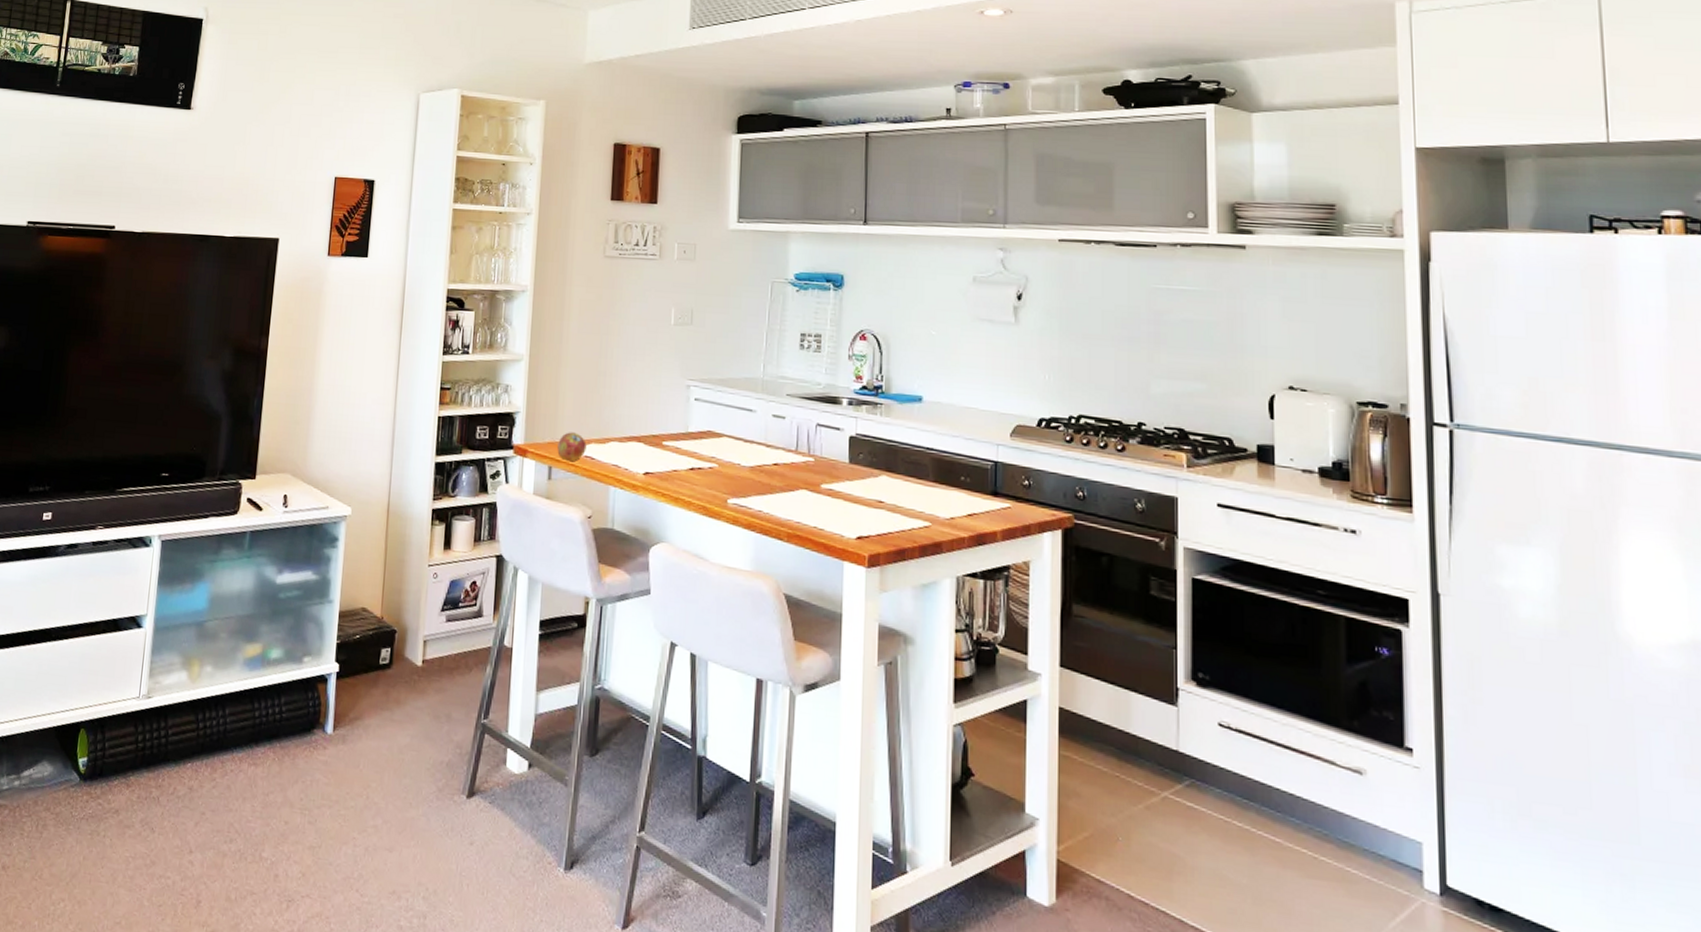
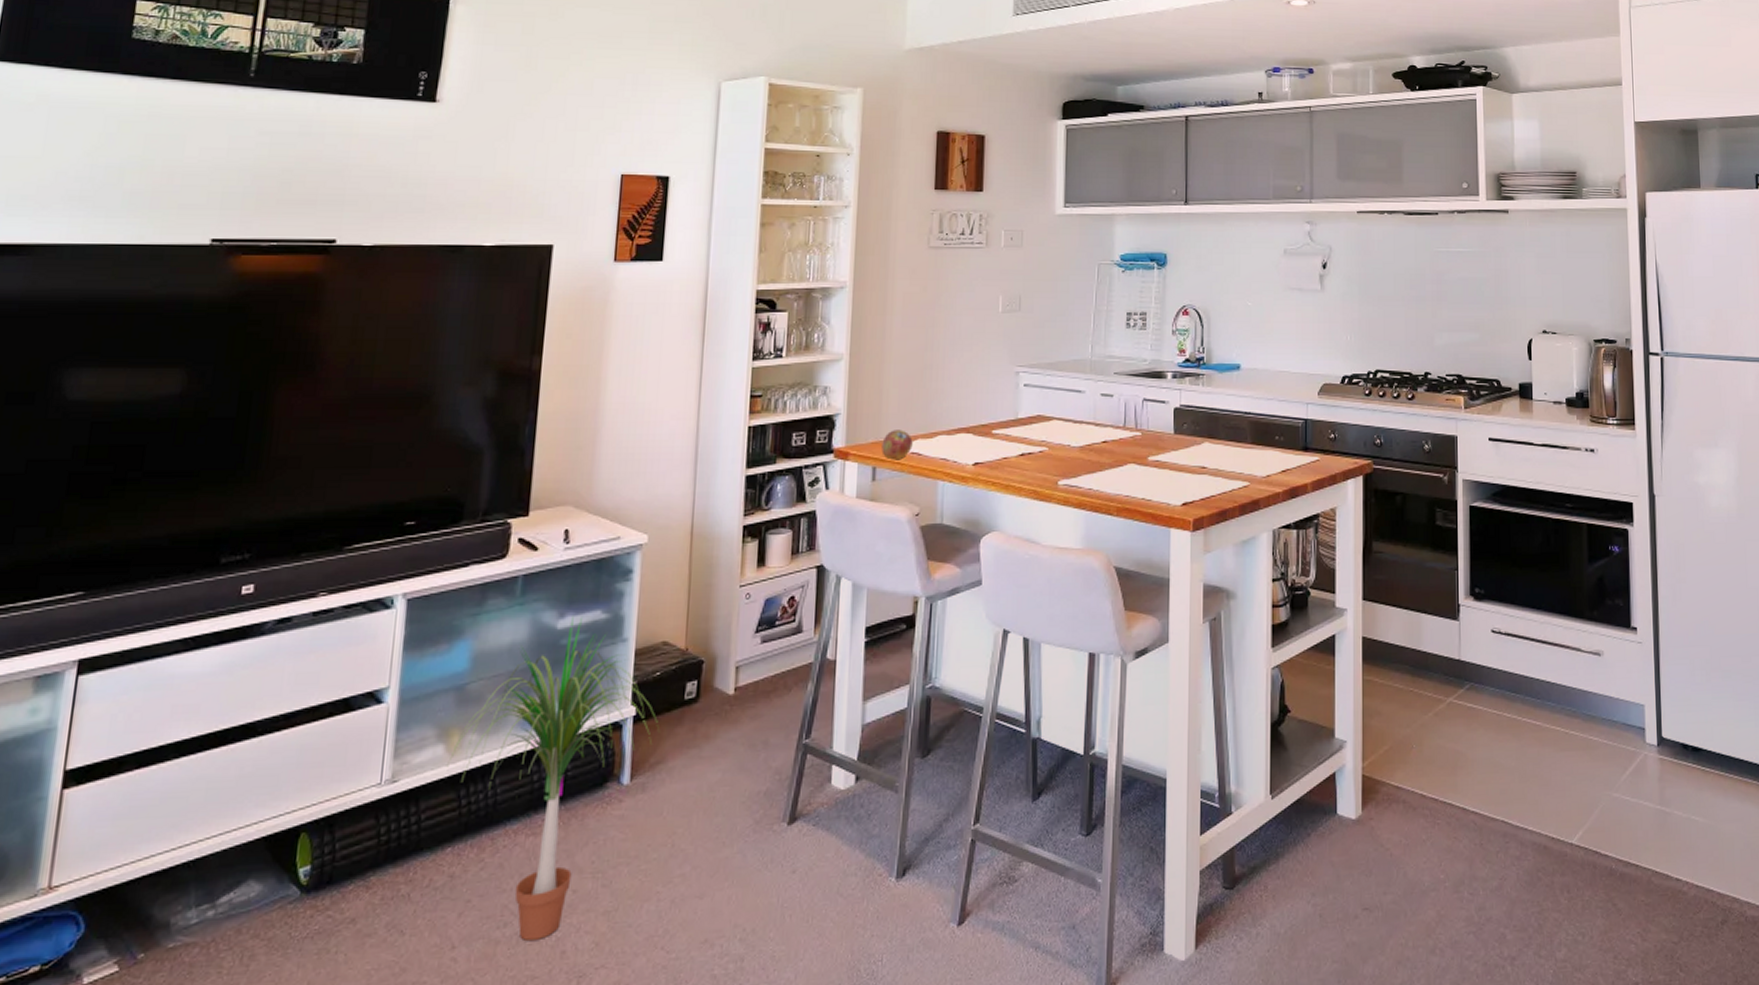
potted plant: none [189,573,357,861] -> present [447,616,658,942]

